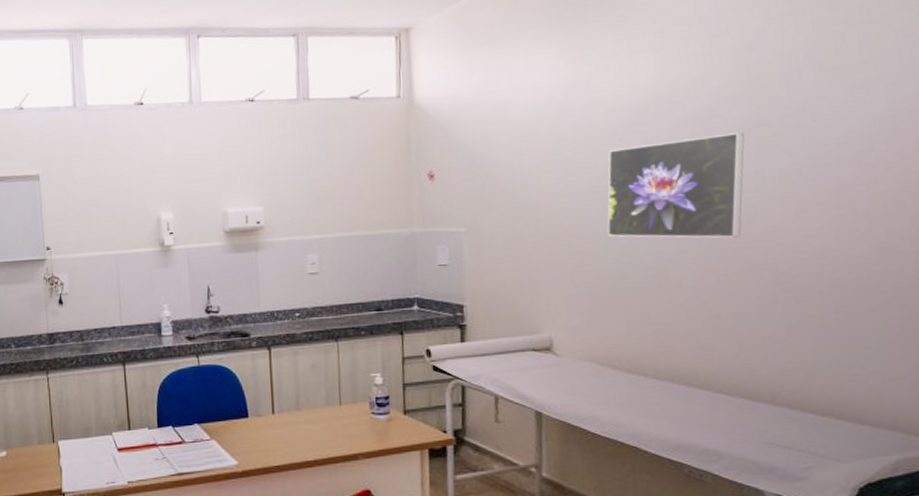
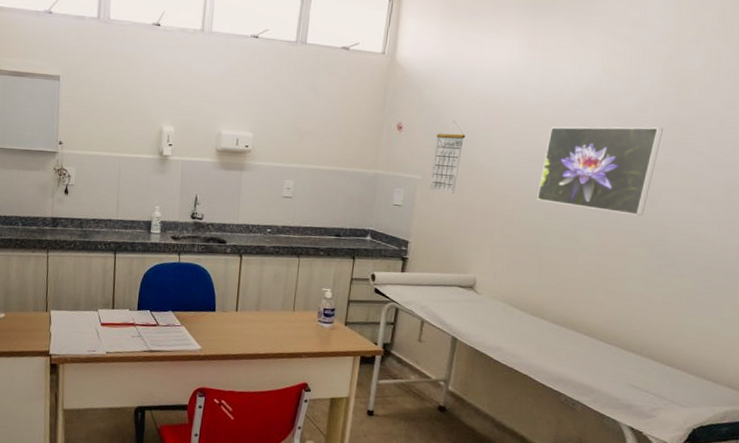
calendar: none [475,160,510,244] -> present [429,121,466,194]

